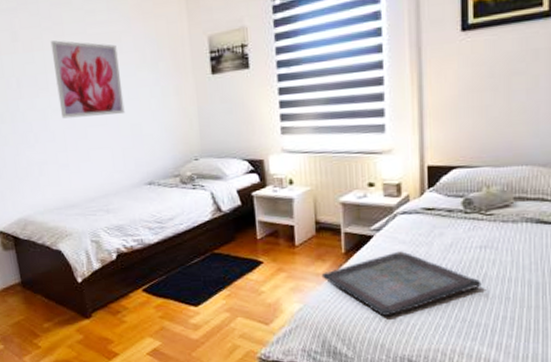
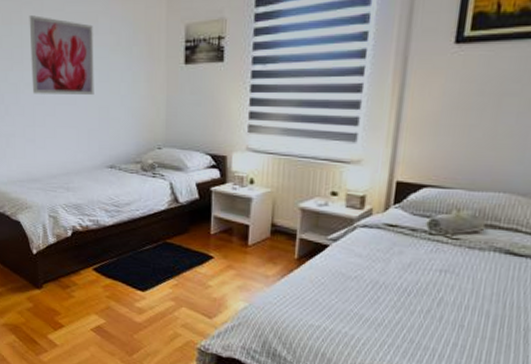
serving tray: present [321,251,482,317] -> none [270,264,436,327]

